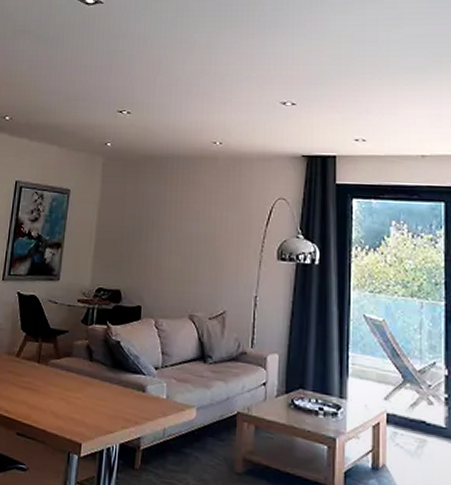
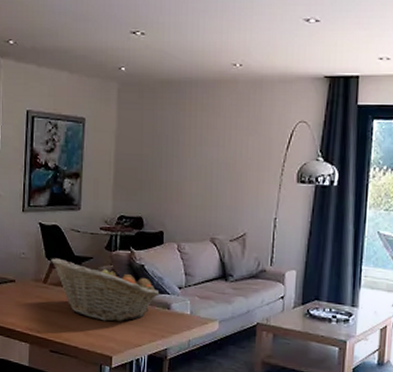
fruit basket: none [26,330,135,404] -> present [51,258,160,322]

